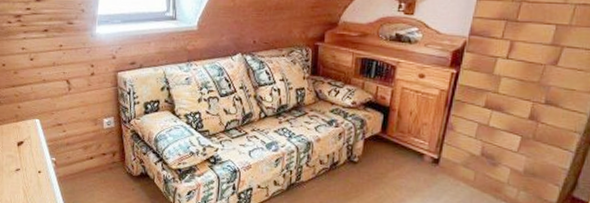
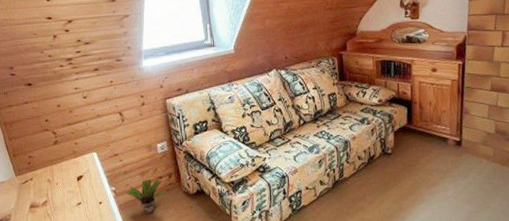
potted plant: none [66,154,109,190] -> present [126,178,167,214]

